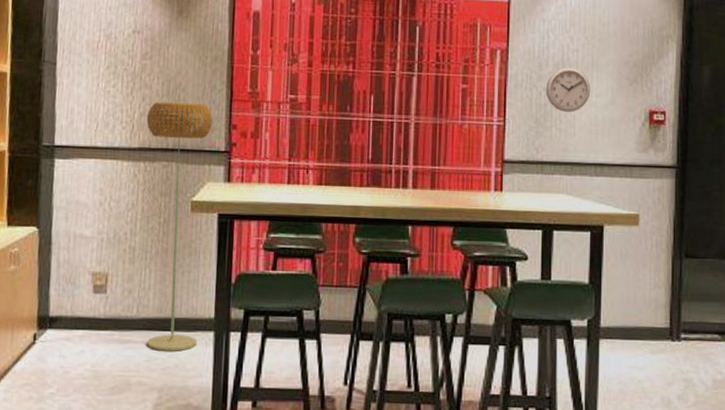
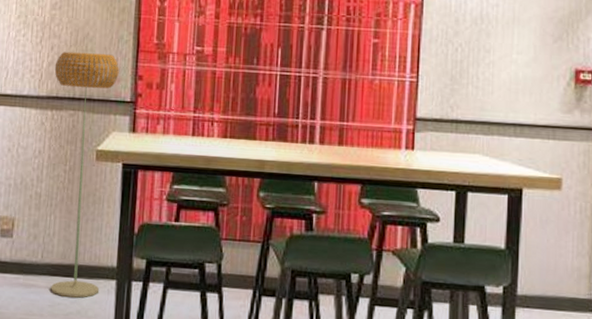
wall clock: present [545,67,591,112] -> none [462,22,511,70]

